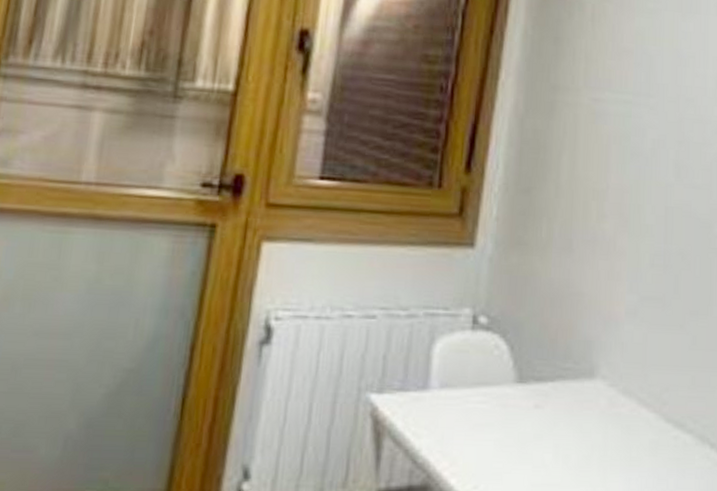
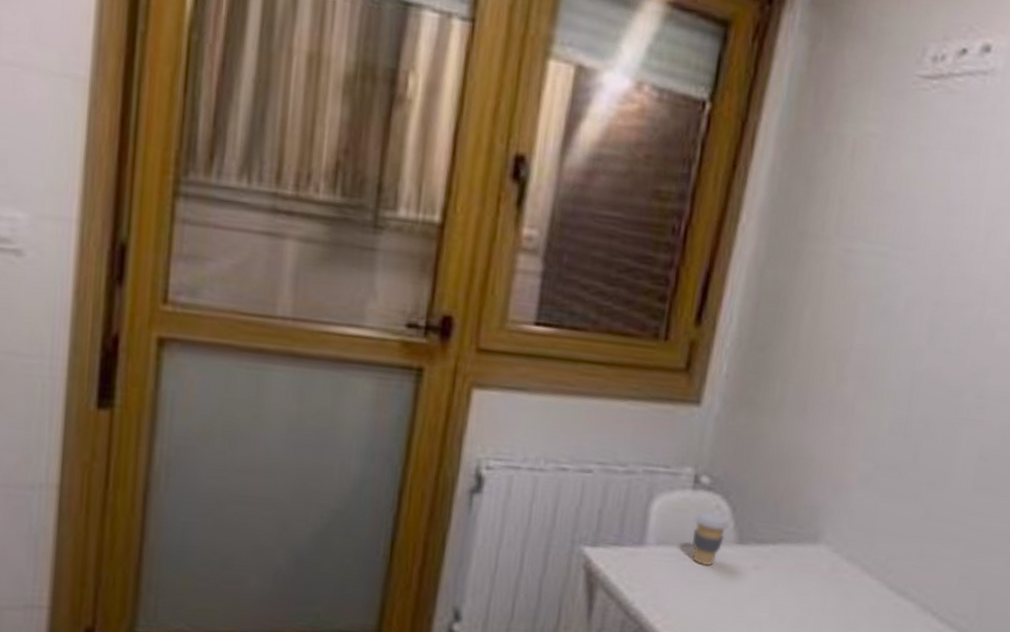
coffee cup: none [475,351,508,408] -> present [692,510,729,566]

